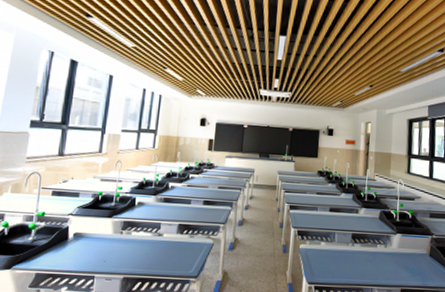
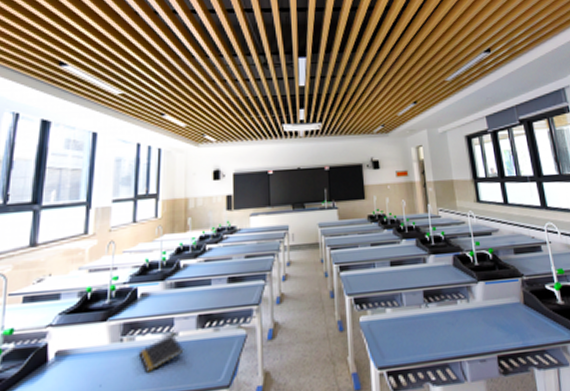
notepad: none [133,234,167,258] -> present [138,333,184,373]

